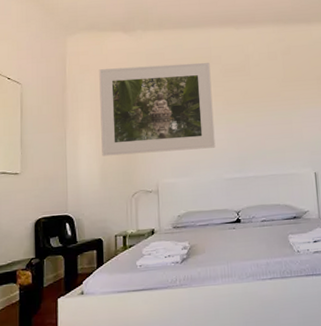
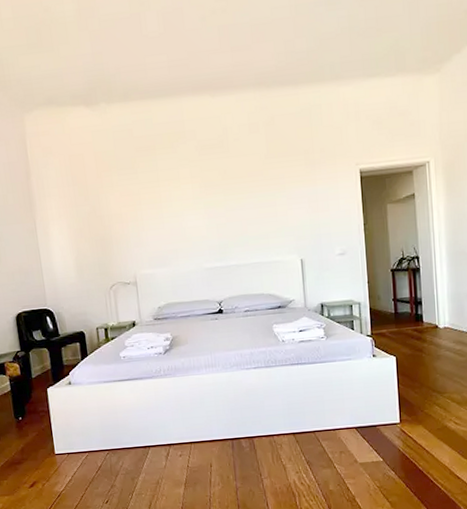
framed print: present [99,62,216,157] -> none [63,138,194,248]

